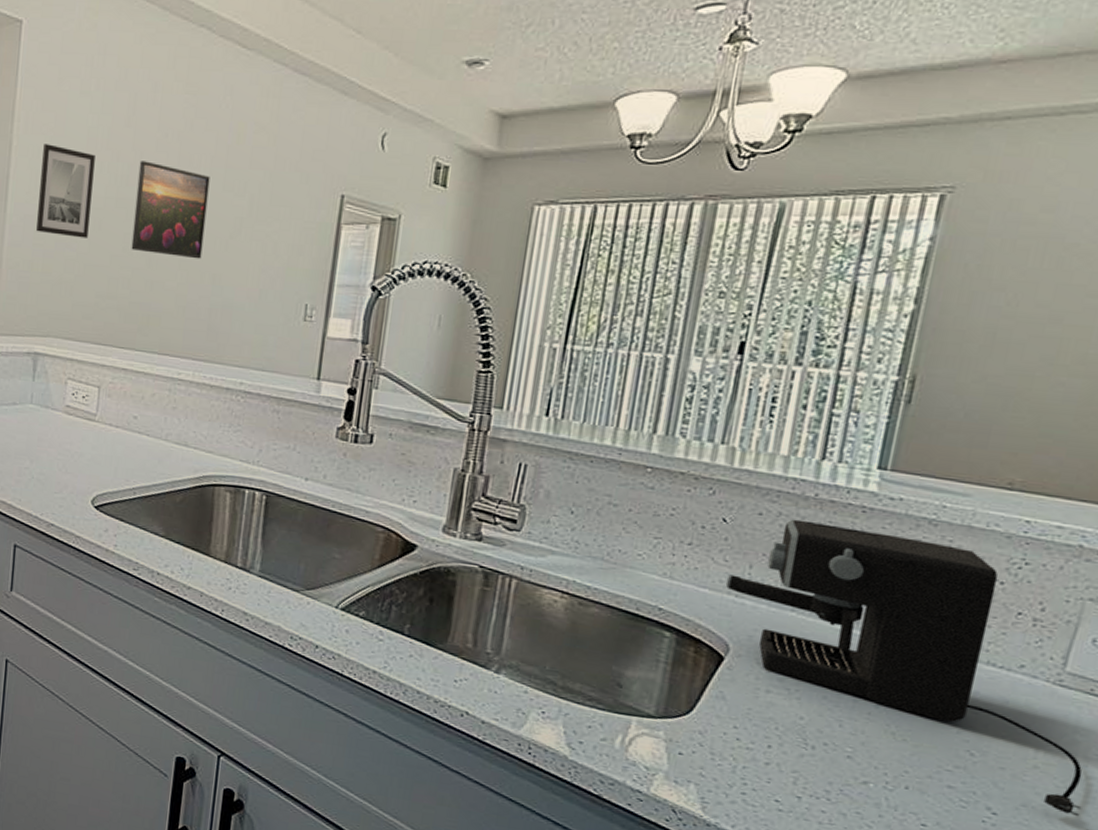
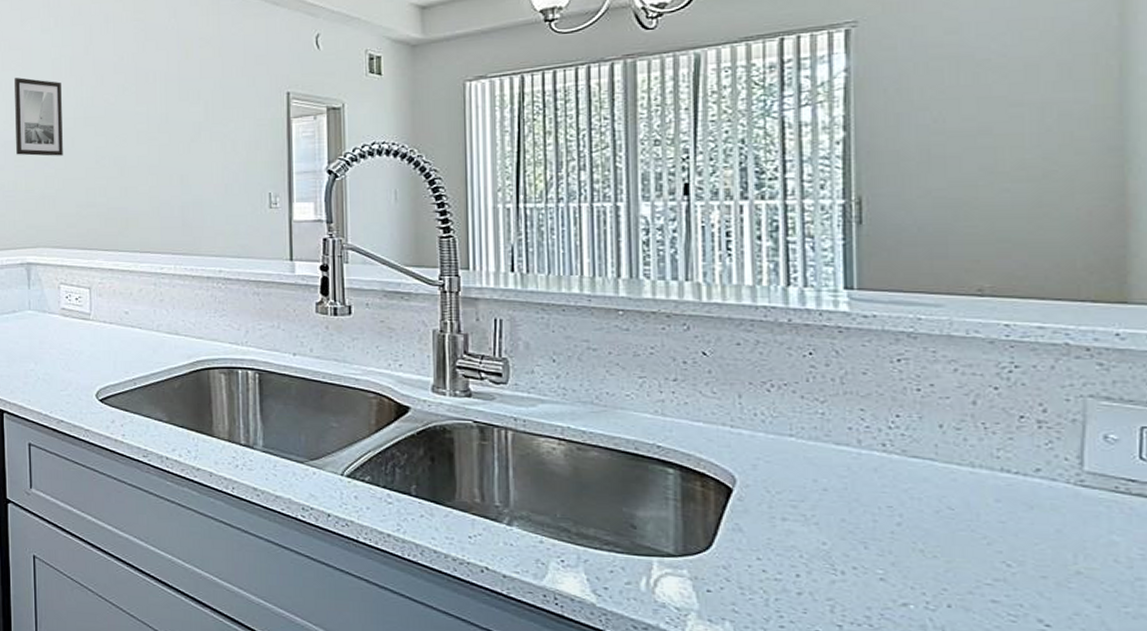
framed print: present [131,161,210,259] -> none [101,82,168,164]
coffee maker: present [725,519,1083,817] -> none [718,346,1139,622]

